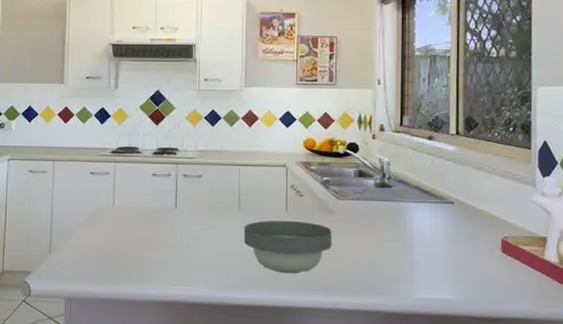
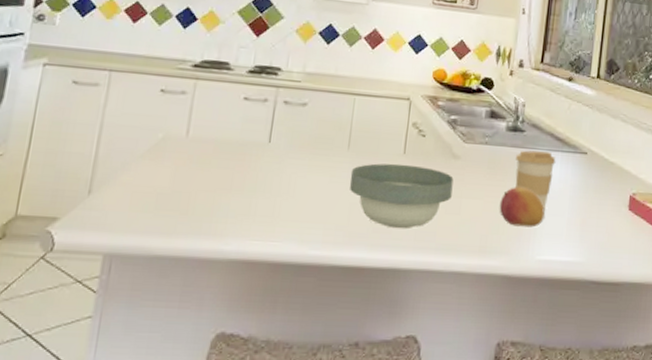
fruit: none [376,235,419,270] -> present [499,187,545,228]
coffee cup: none [387,203,425,255] -> present [515,150,556,210]

